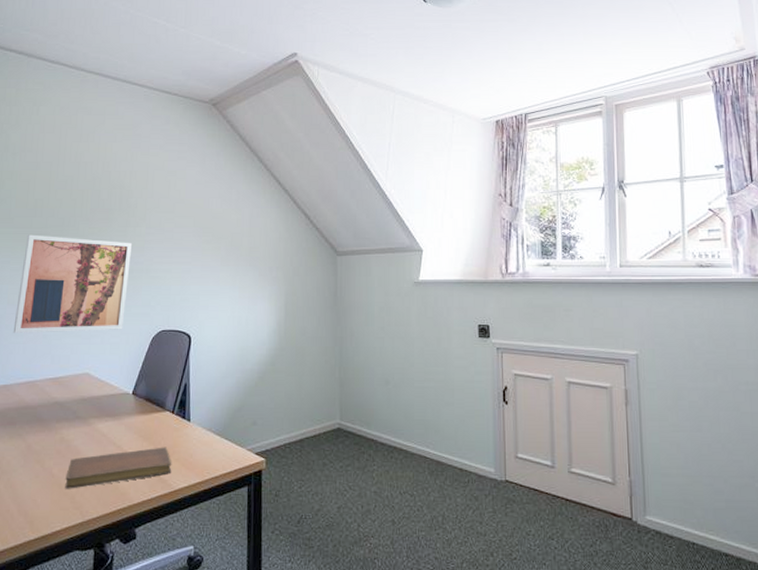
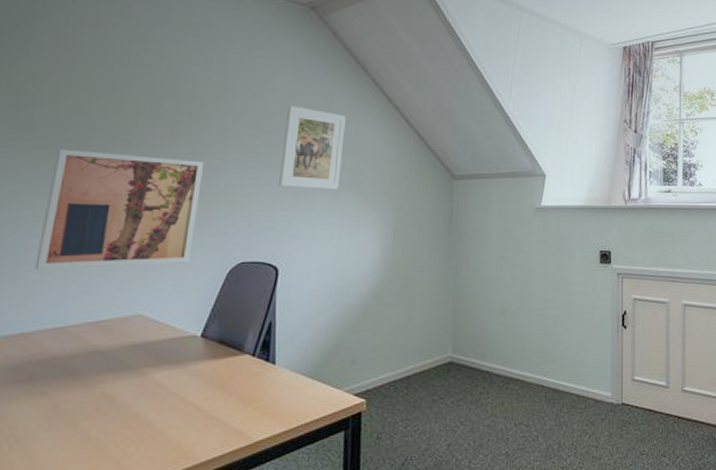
notebook: present [65,447,172,489] -> none [107,394,252,453]
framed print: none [190,192,243,266] -> present [279,105,346,190]

